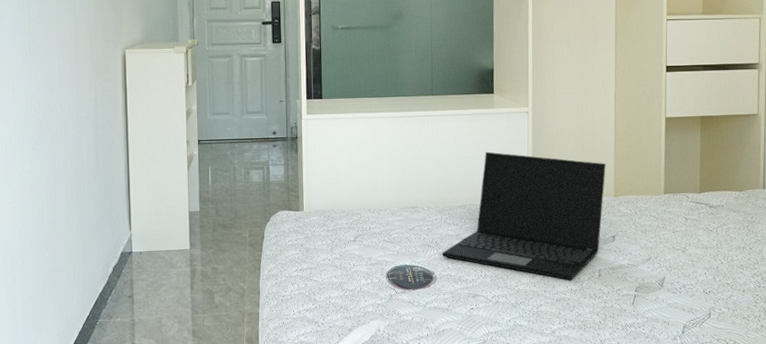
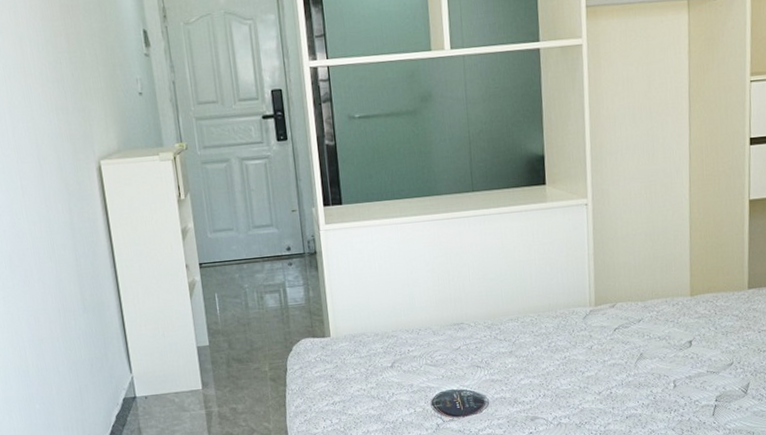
laptop: present [442,151,606,280] -> none [494,254,680,394]

